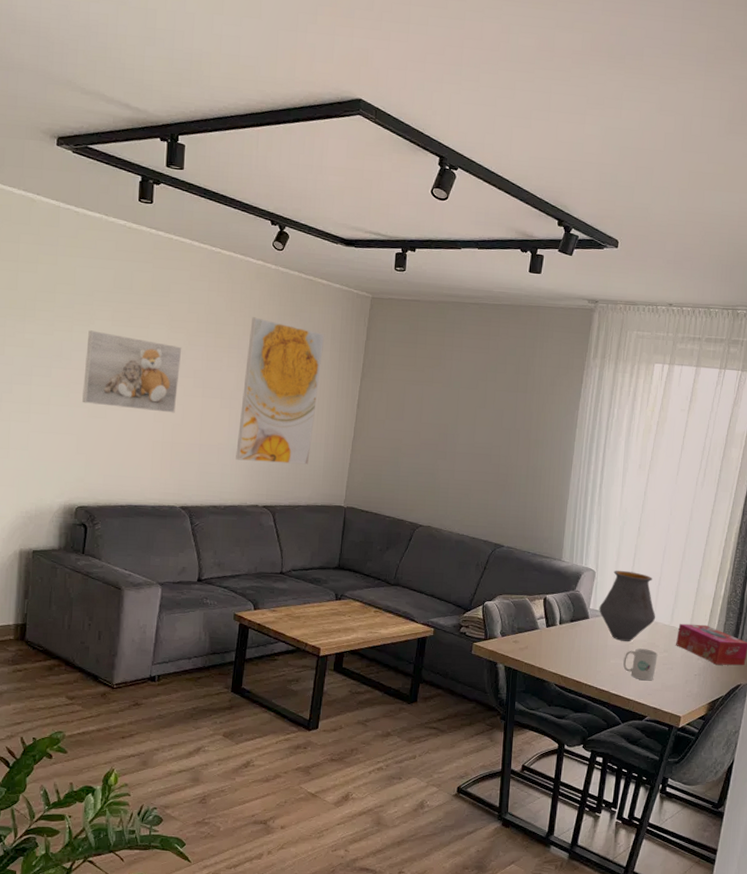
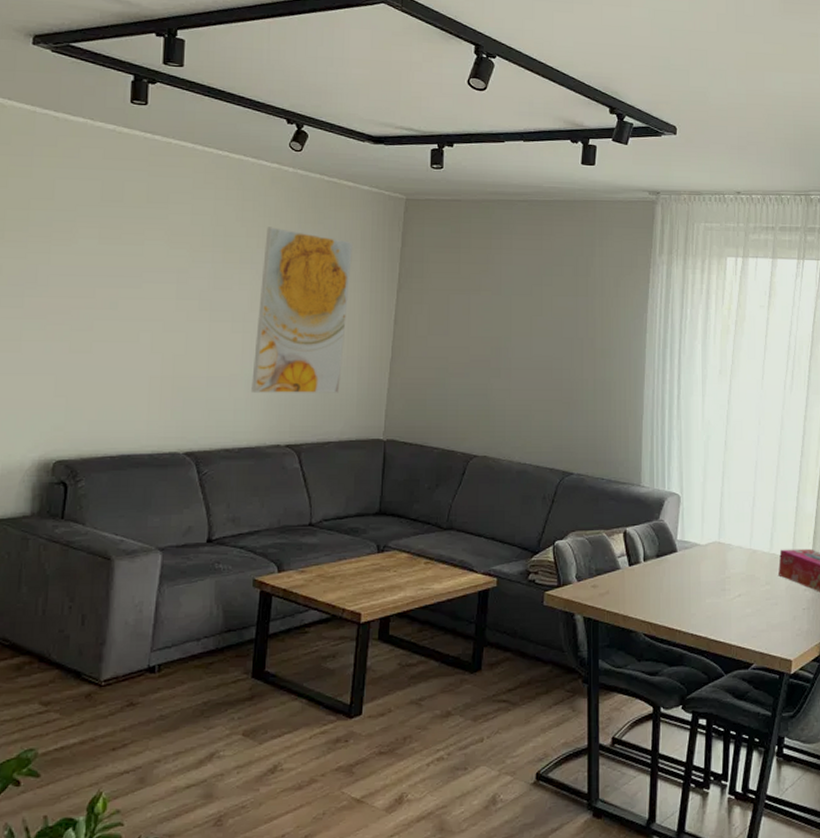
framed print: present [82,330,182,413] -> none [62,251,184,342]
vase: present [599,570,655,641] -> none [688,492,752,575]
mug: present [623,648,658,681] -> none [721,582,759,621]

